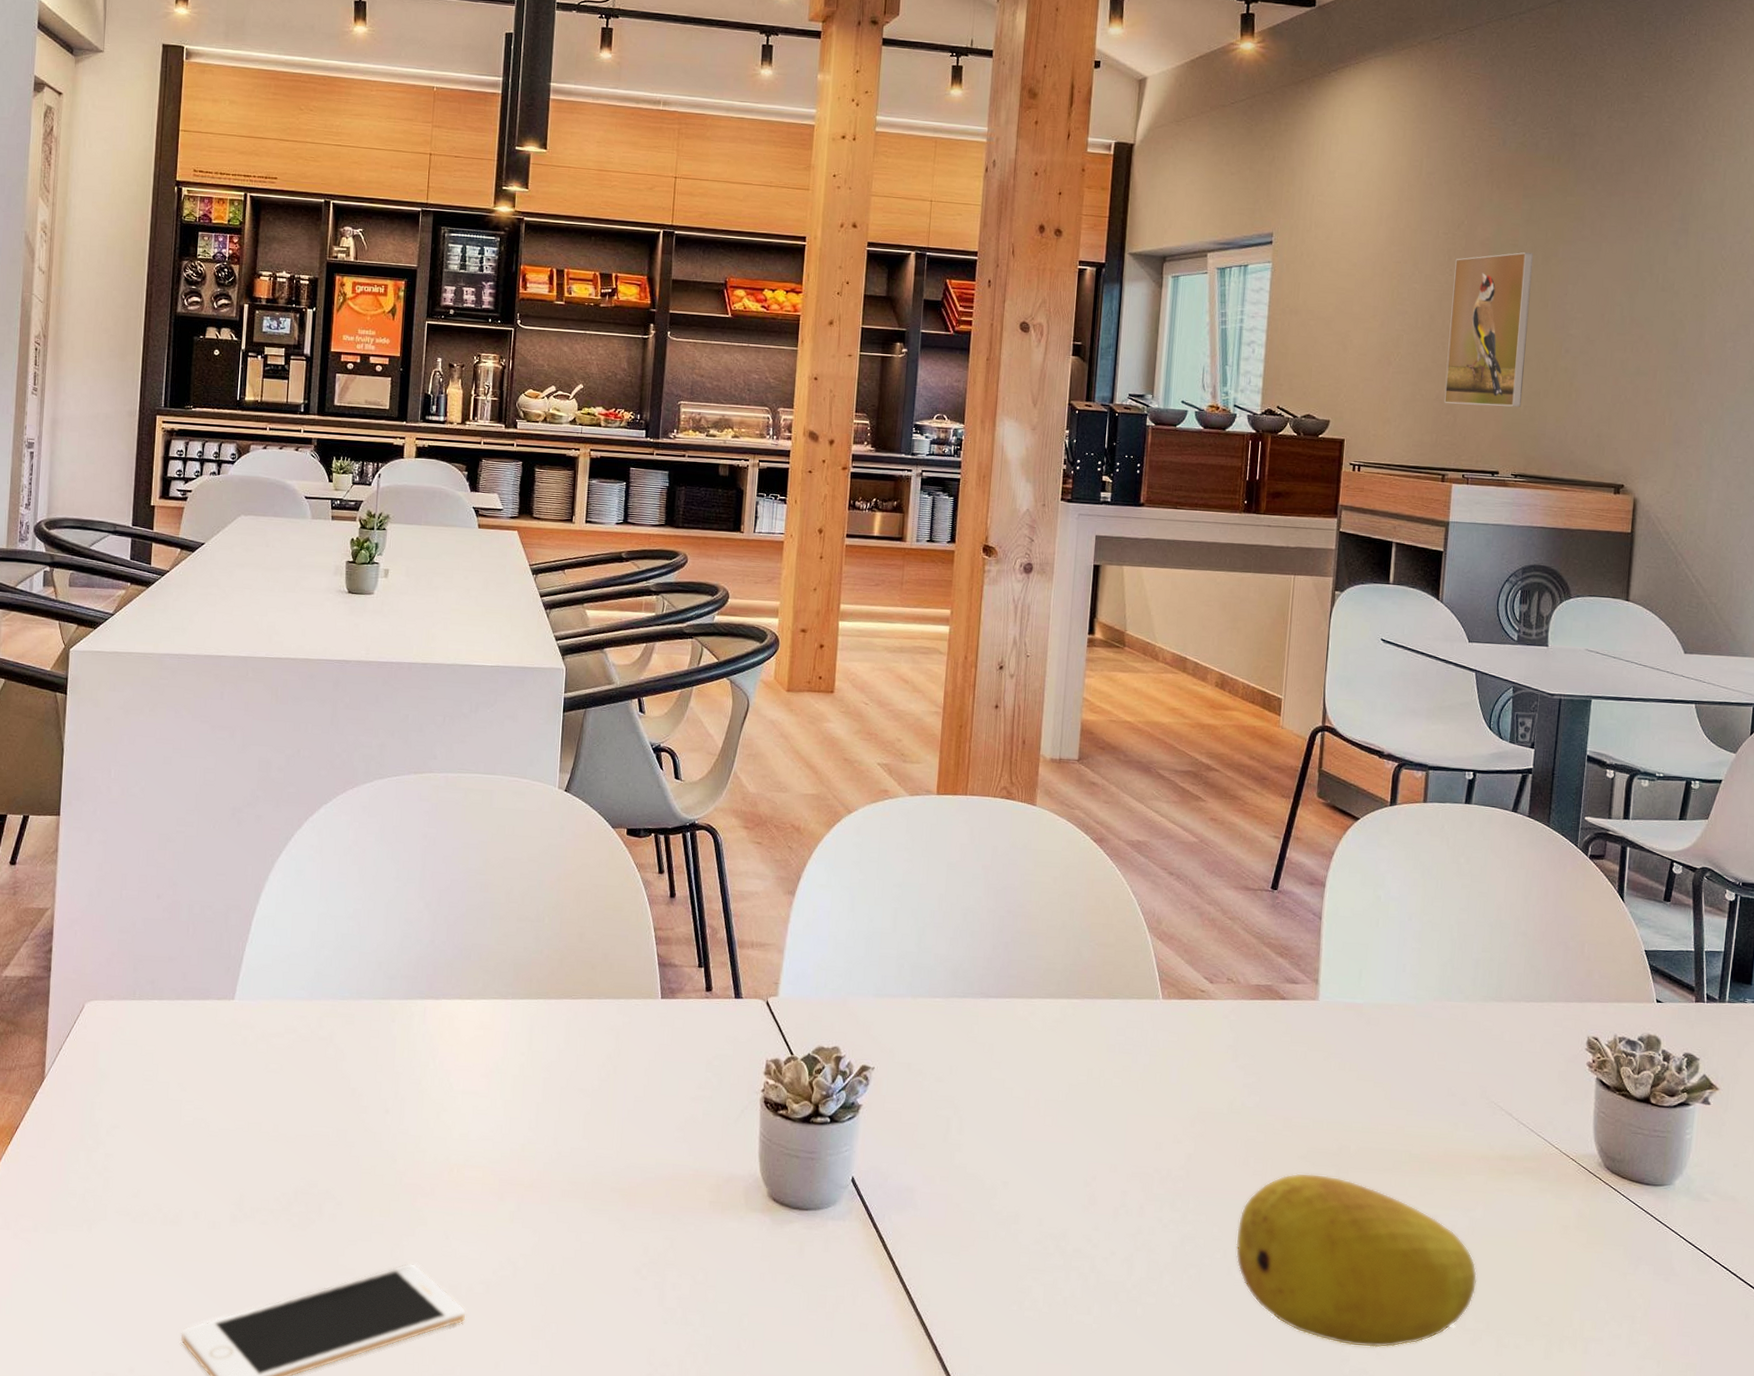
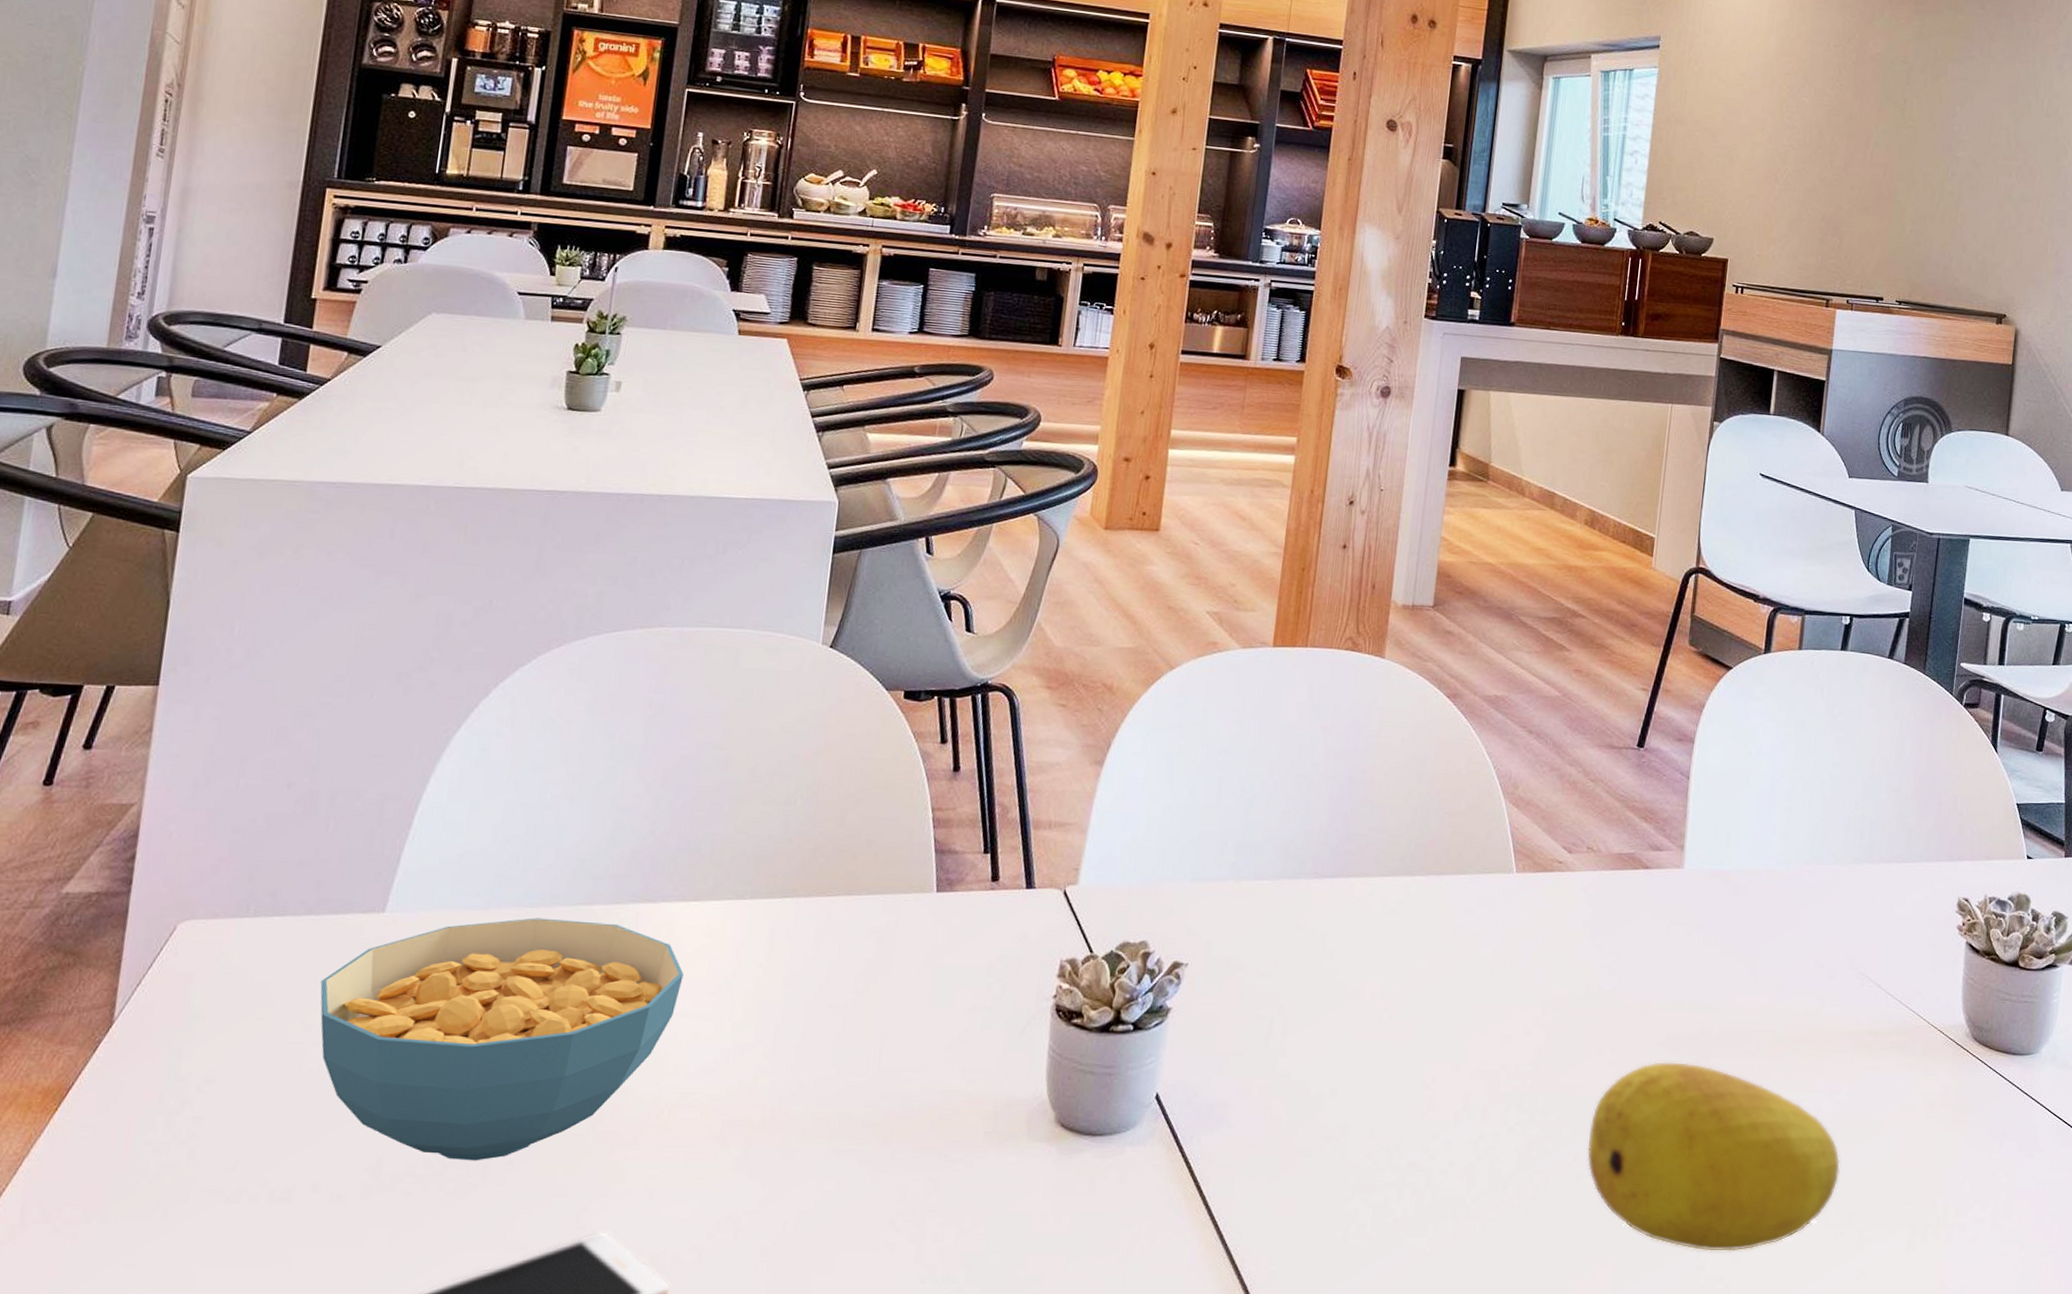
cereal bowl: none [190,1008,463,1201] -> present [320,918,684,1161]
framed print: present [1444,252,1534,407] -> none [1830,69,1923,231]

